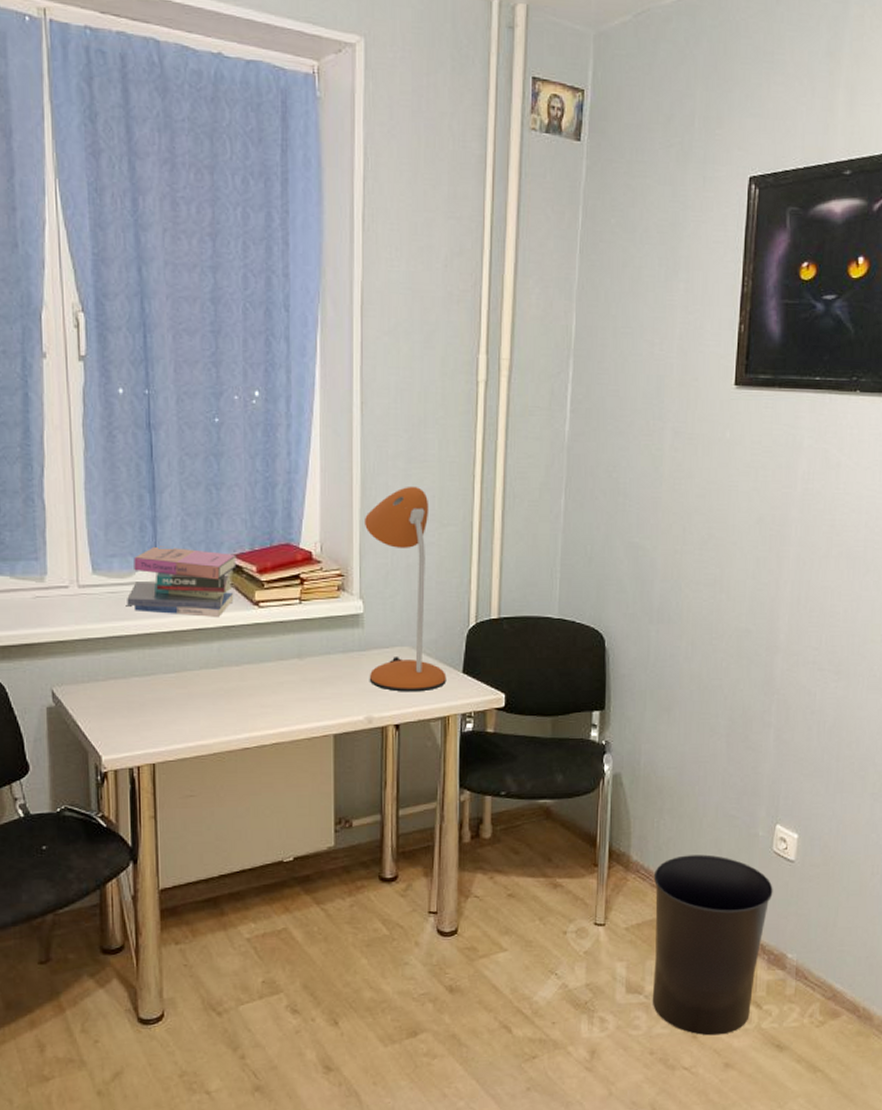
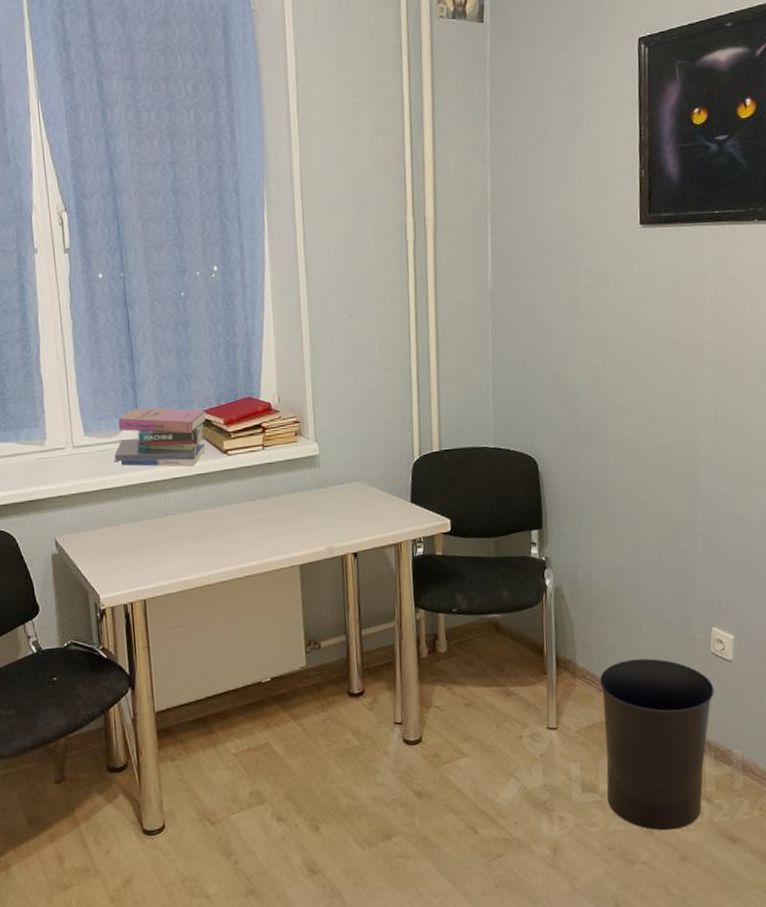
desk lamp: present [363,486,447,692] -> none [314,338,397,523]

